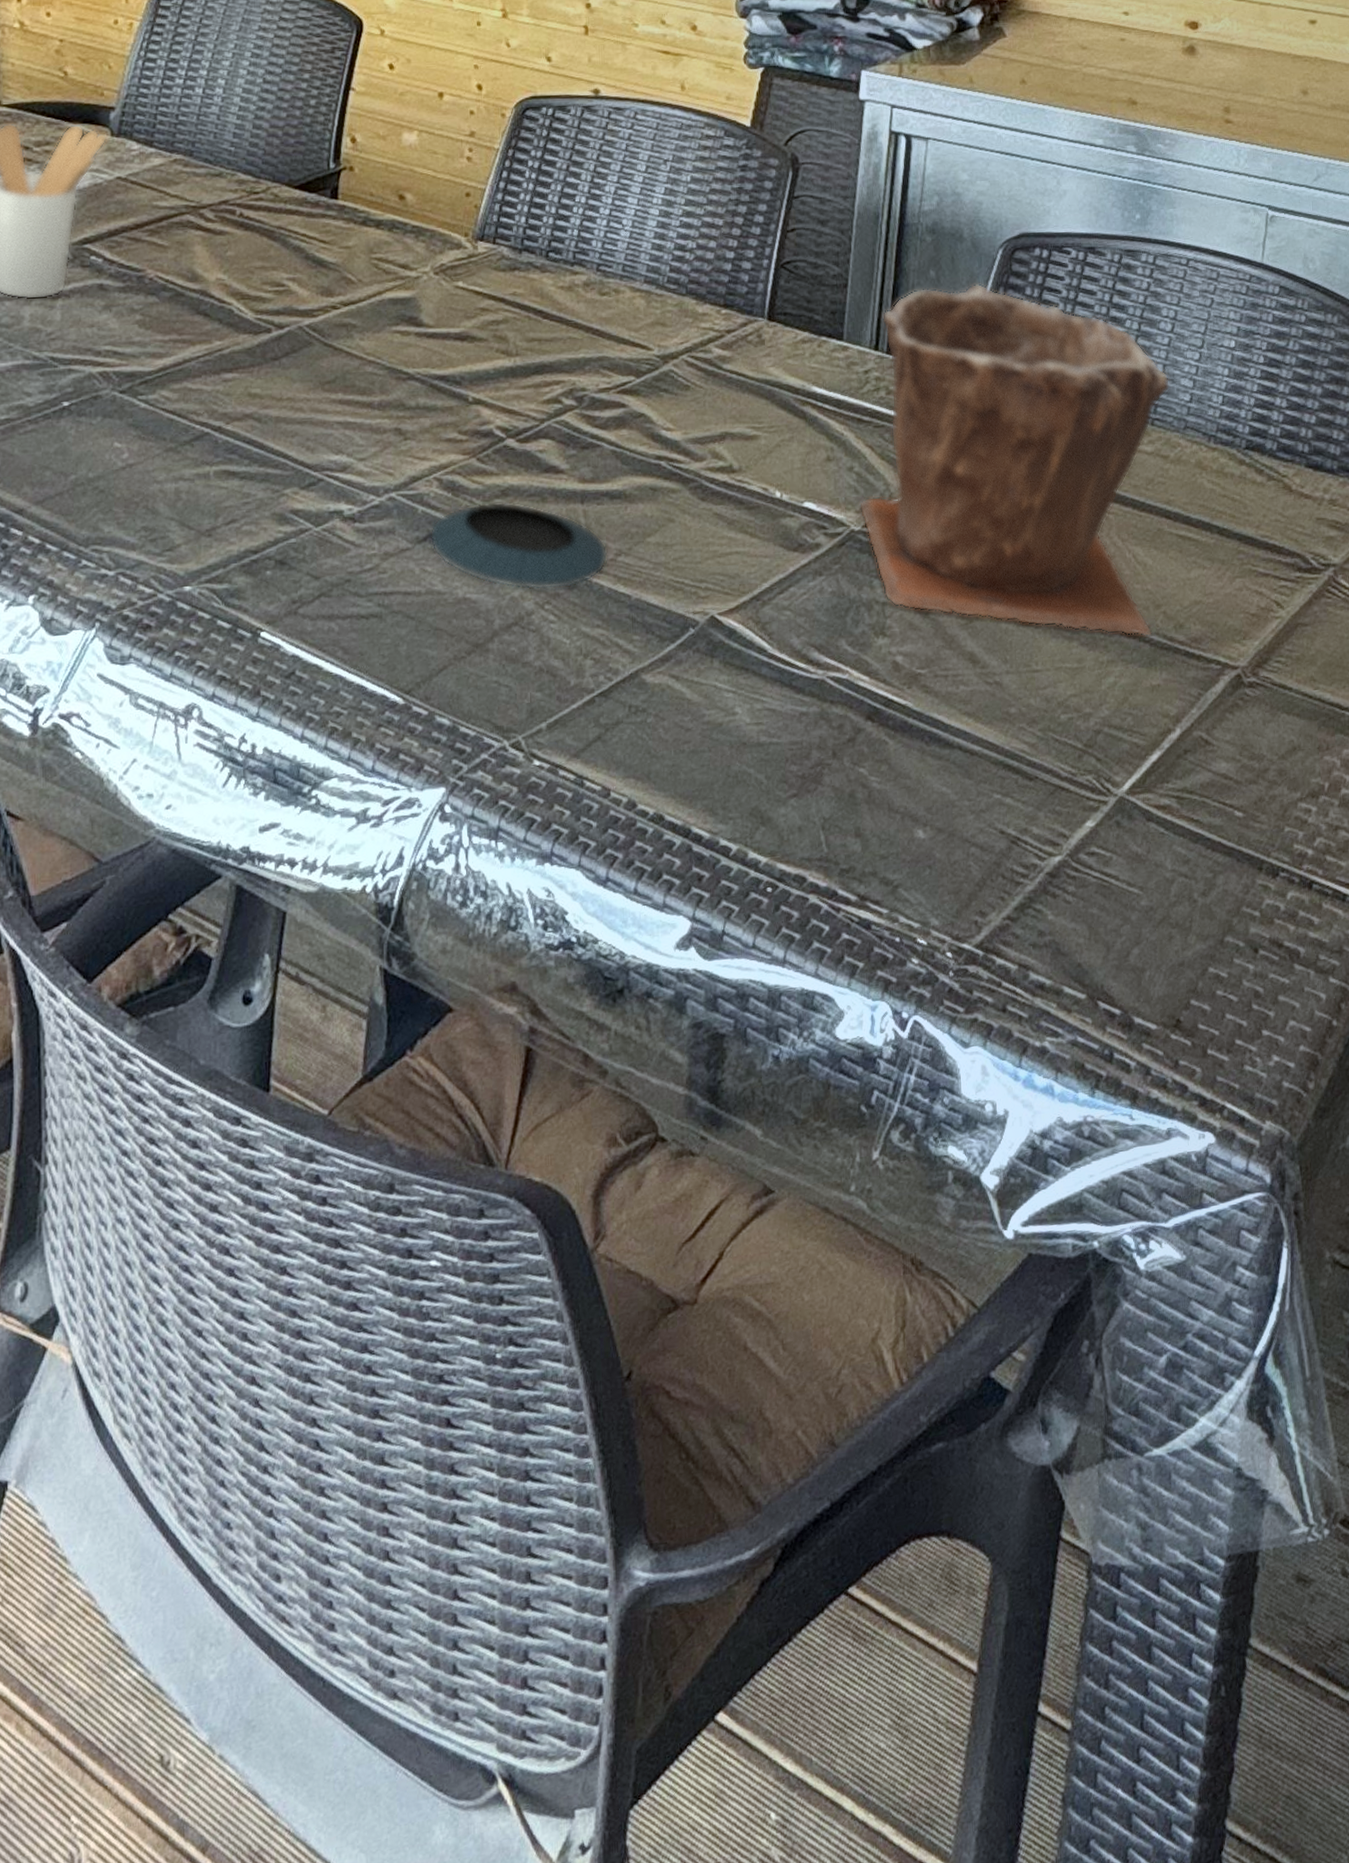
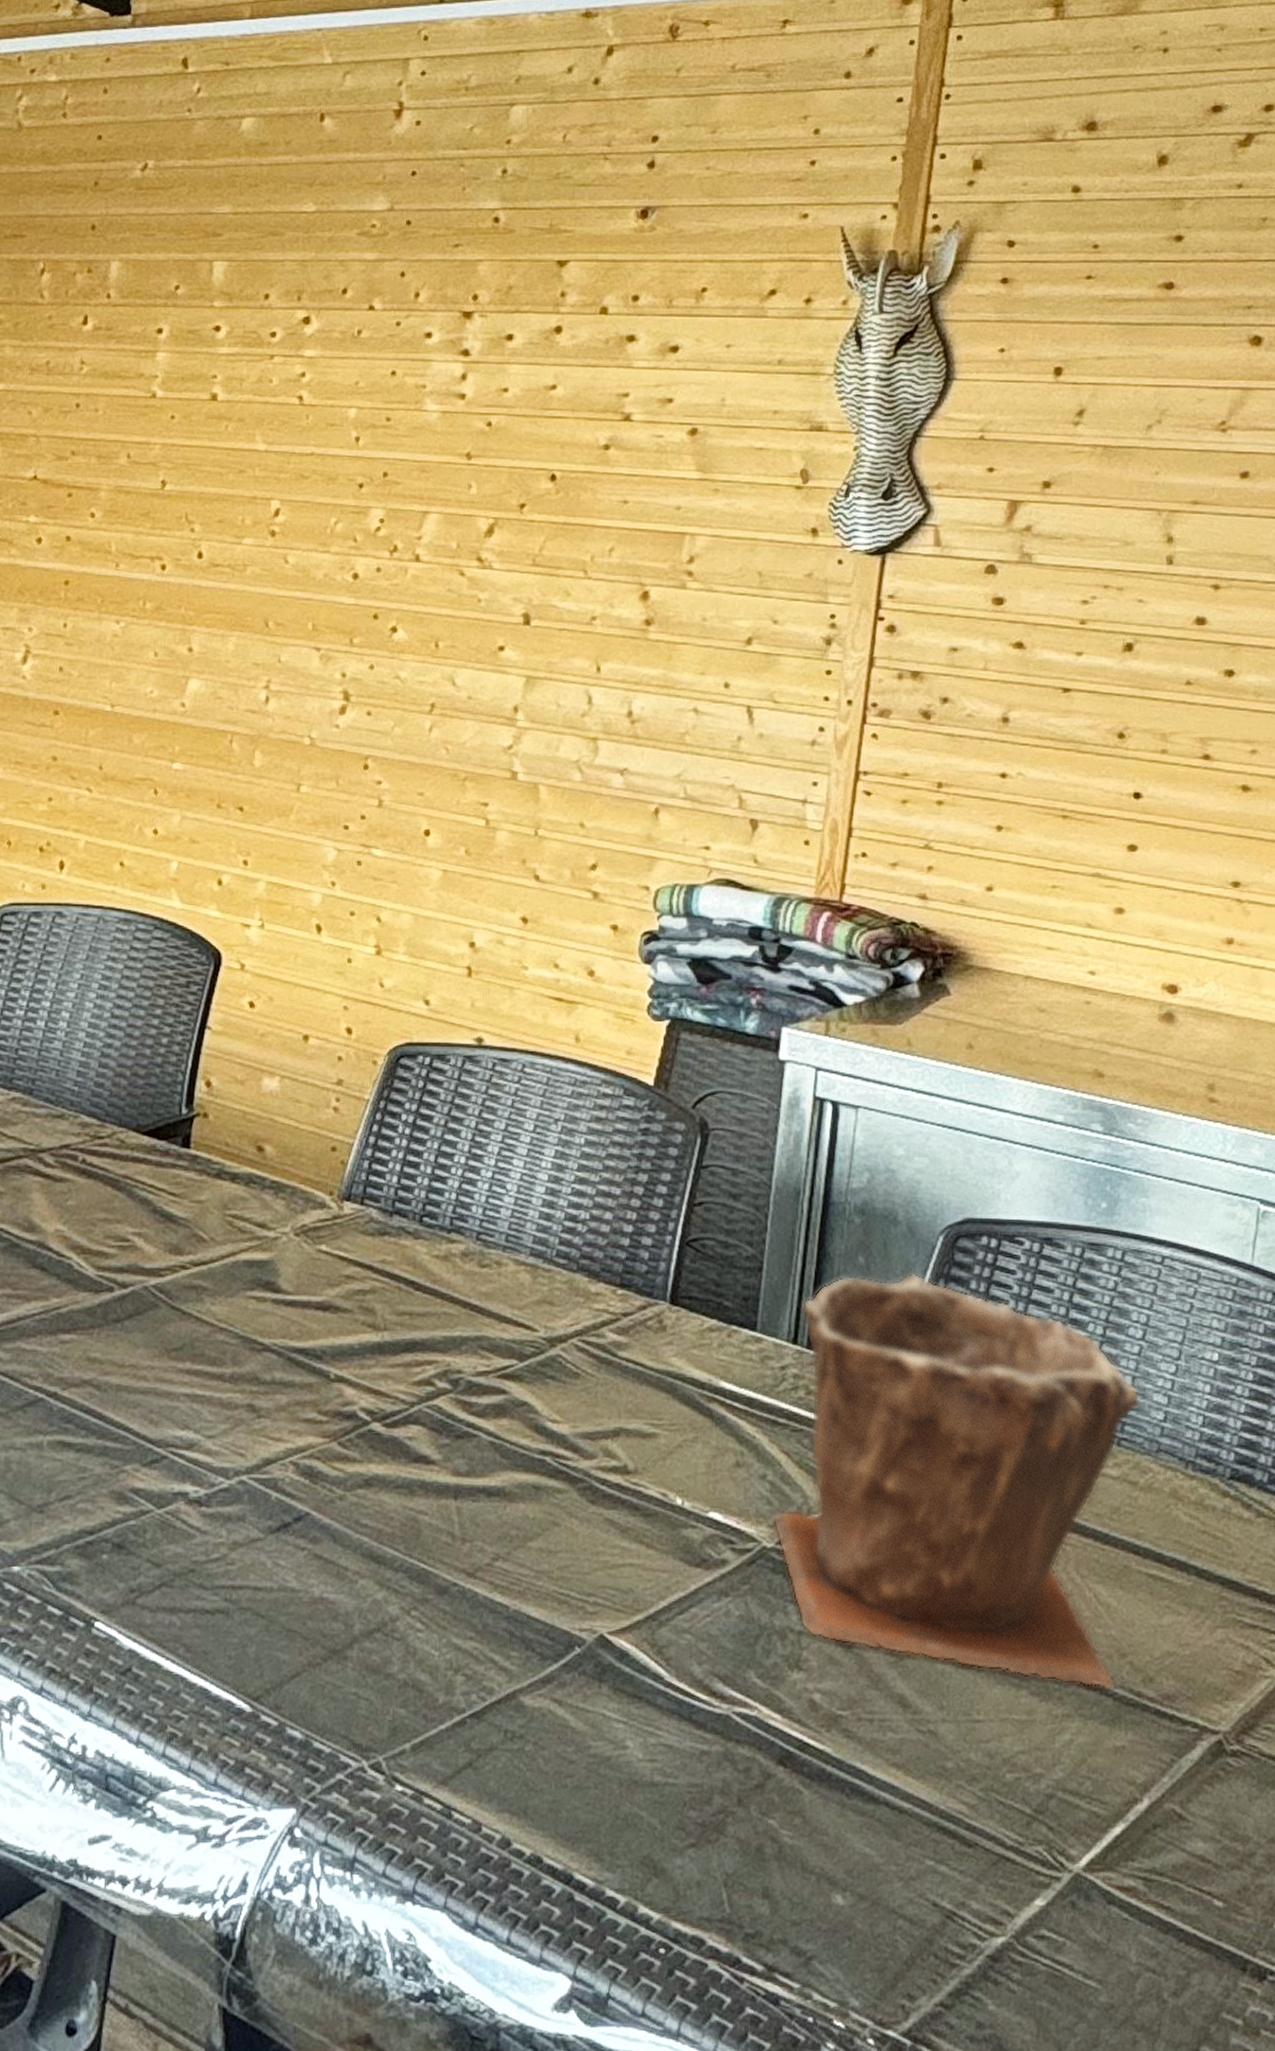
saucer: present [429,501,608,591] -> none [284,1492,484,1594]

